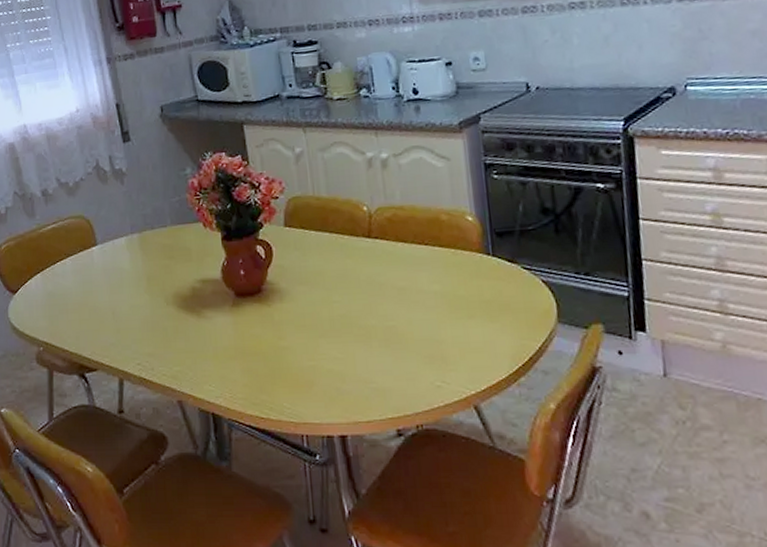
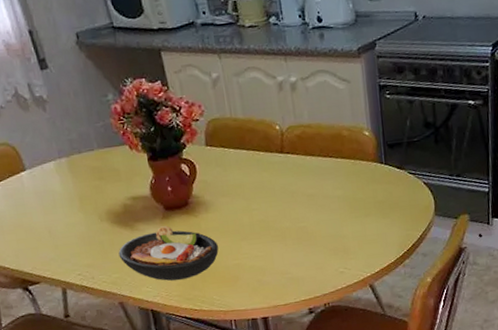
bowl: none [182,315,292,380] -> present [118,226,219,281]

